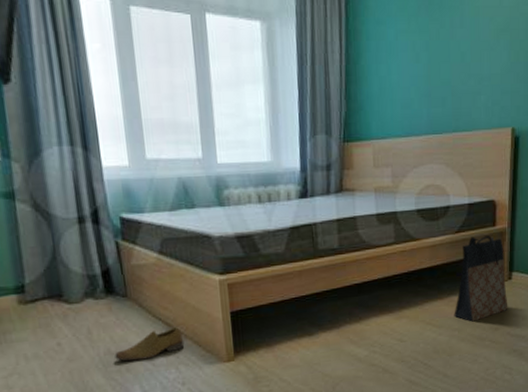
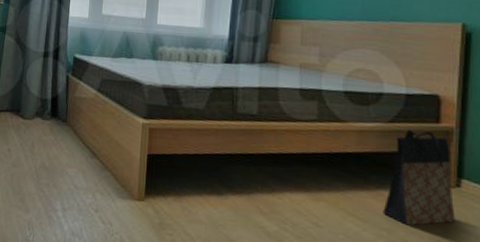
shoe: present [115,327,185,361] -> none [47,156,104,181]

